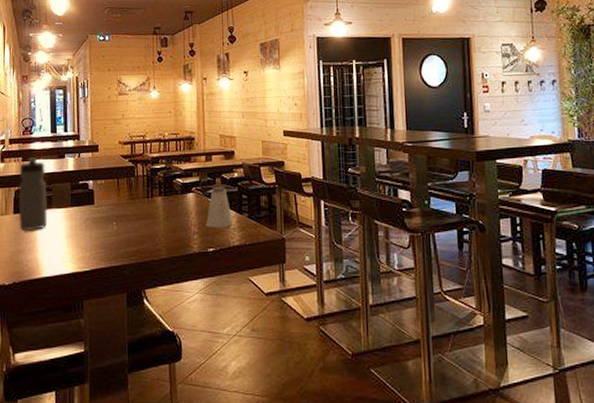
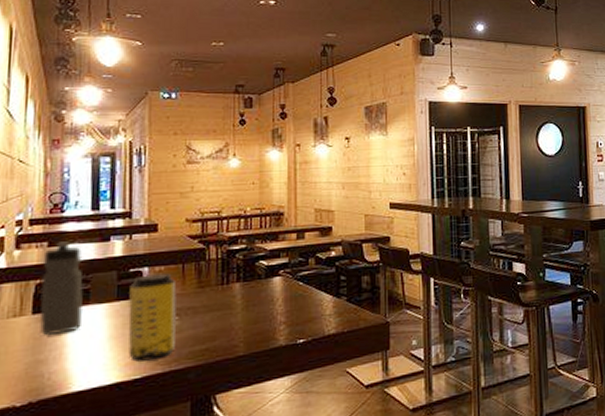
beverage can: none [79,186,114,257] -> present [128,273,177,362]
saltshaker: present [206,187,234,228] -> none [296,268,329,316]

